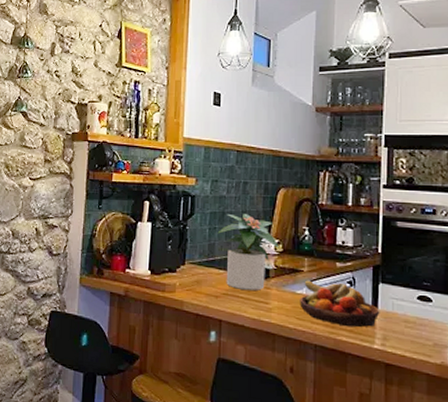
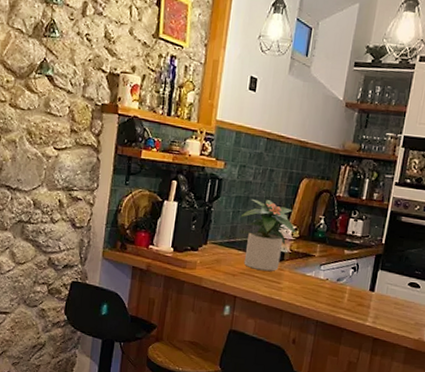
fruit bowl: present [300,280,380,328] -> none [308,264,376,307]

